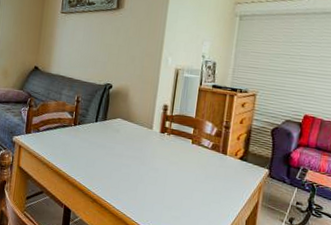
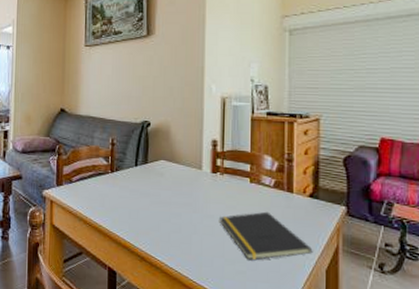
notepad: none [162,168,238,208] -> present [218,211,313,260]

